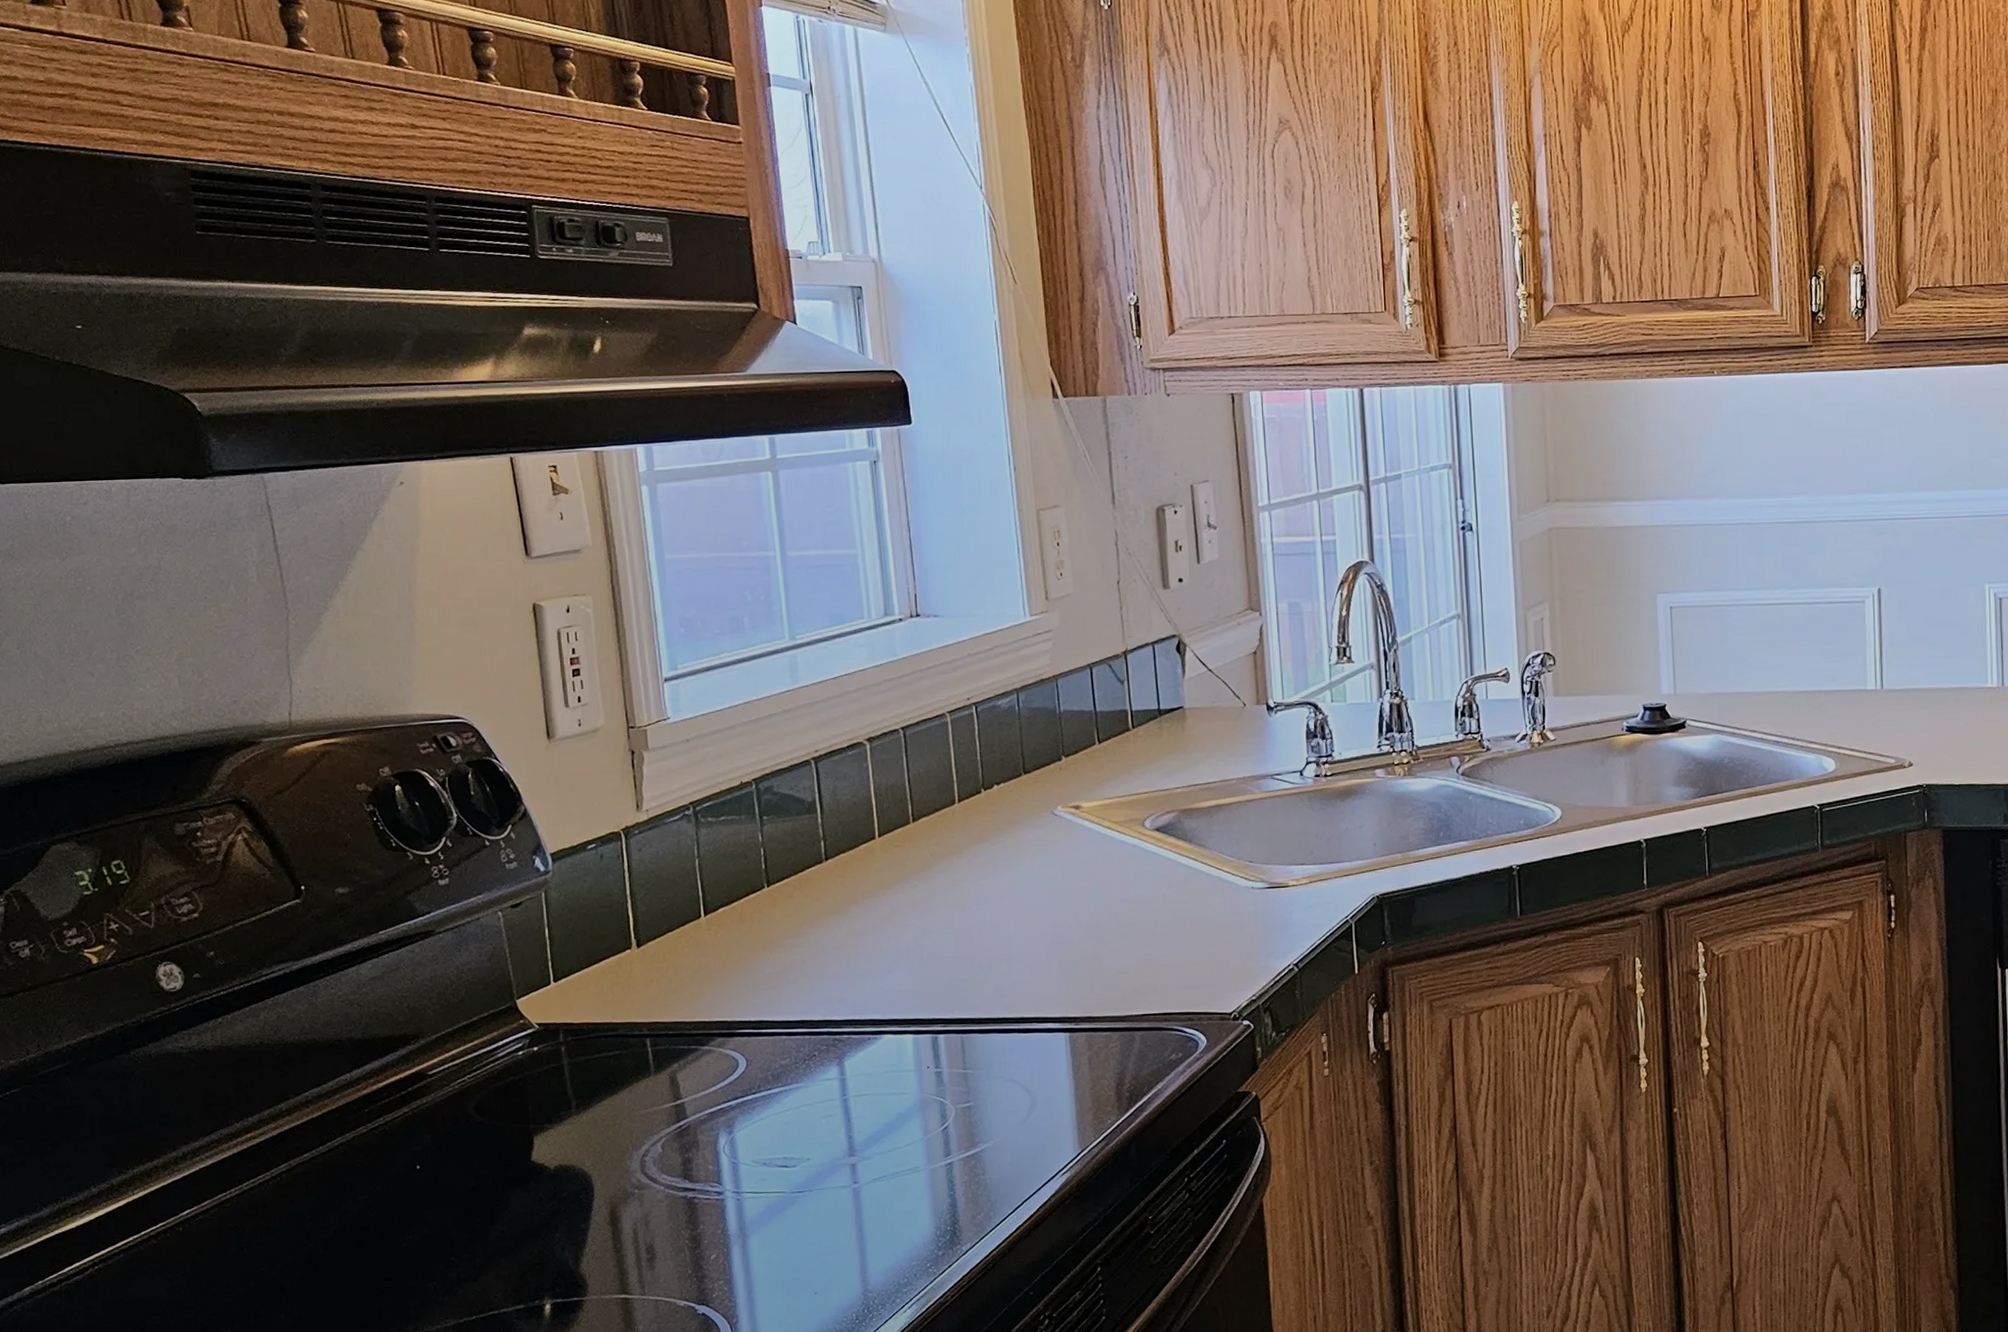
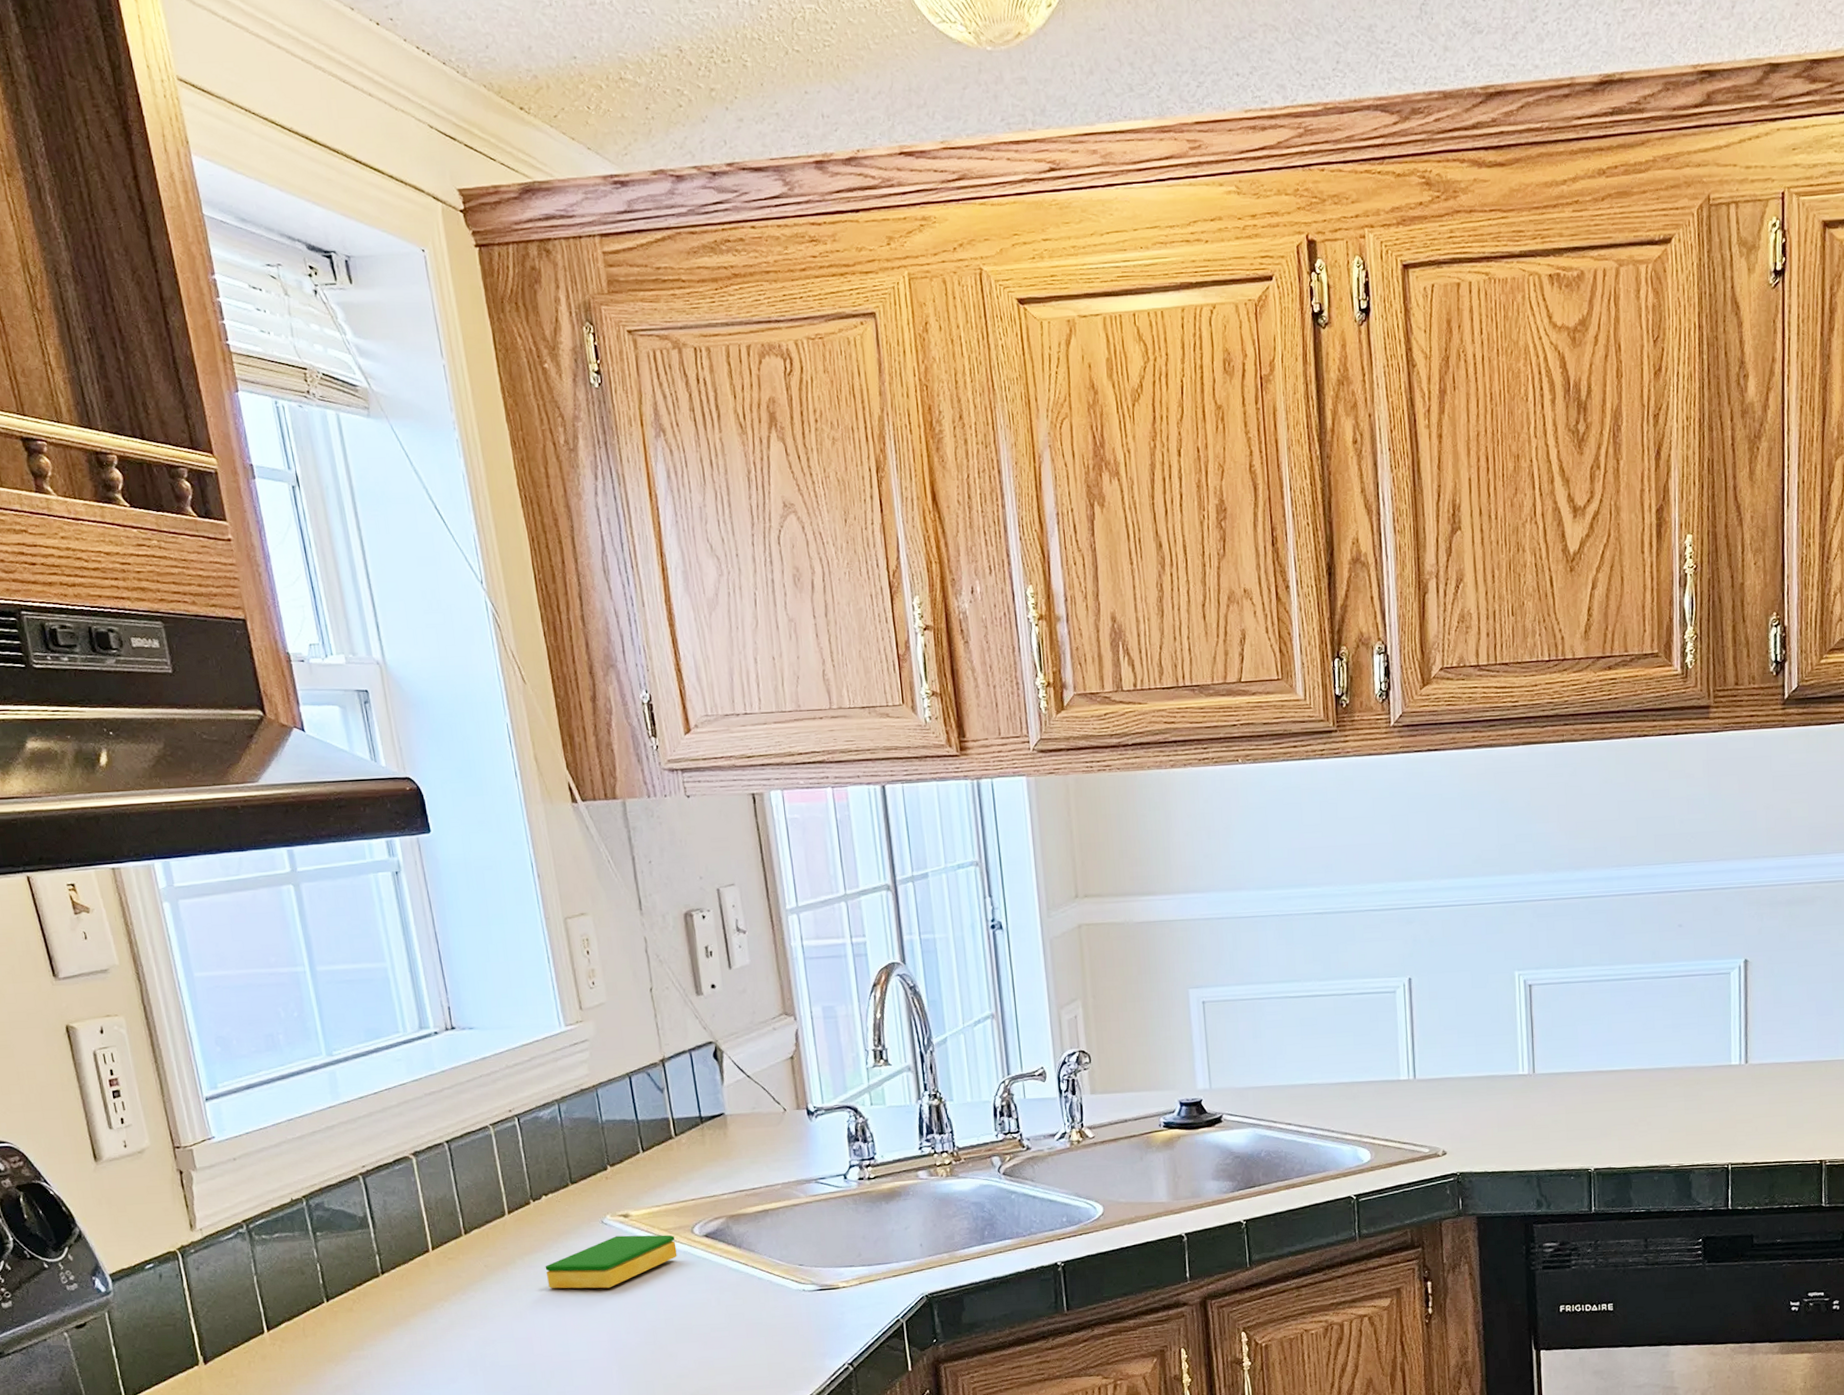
dish sponge: none [991,827,1126,881] -> present [545,1234,677,1289]

